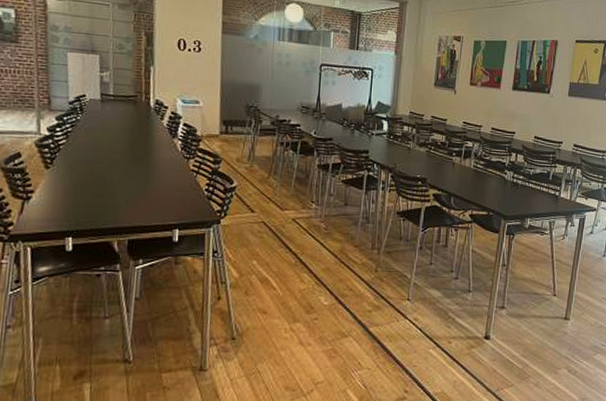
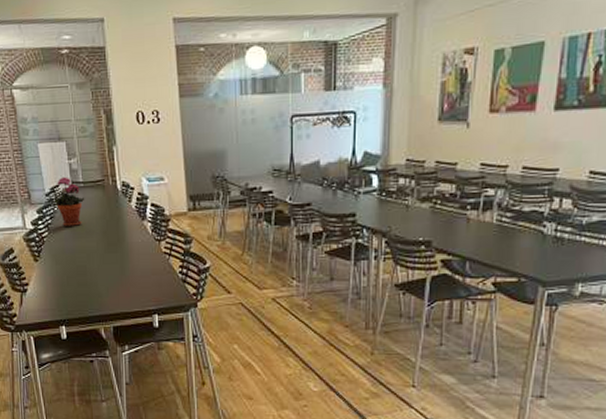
potted plant: none [77,87,114,137] -> present [54,176,85,226]

